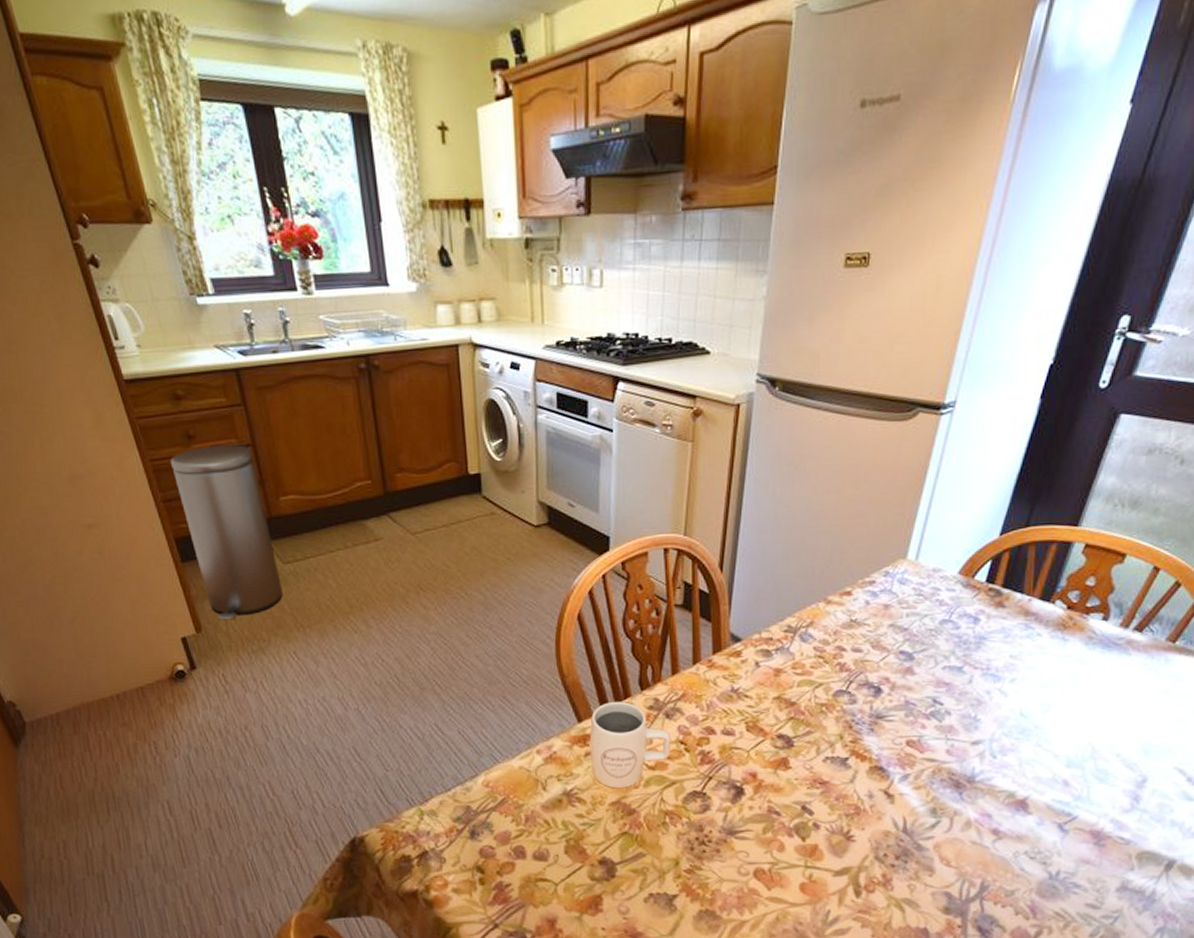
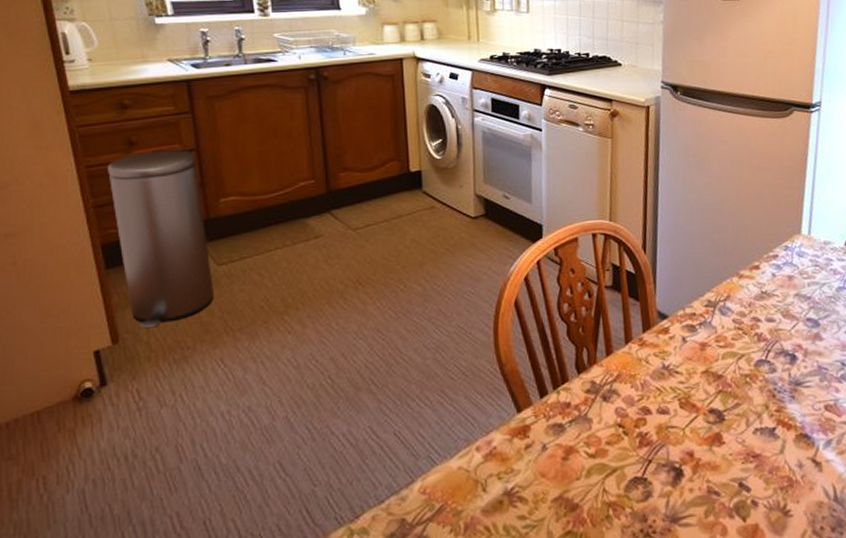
mug: present [589,701,672,789] -> none [529,386,610,483]

